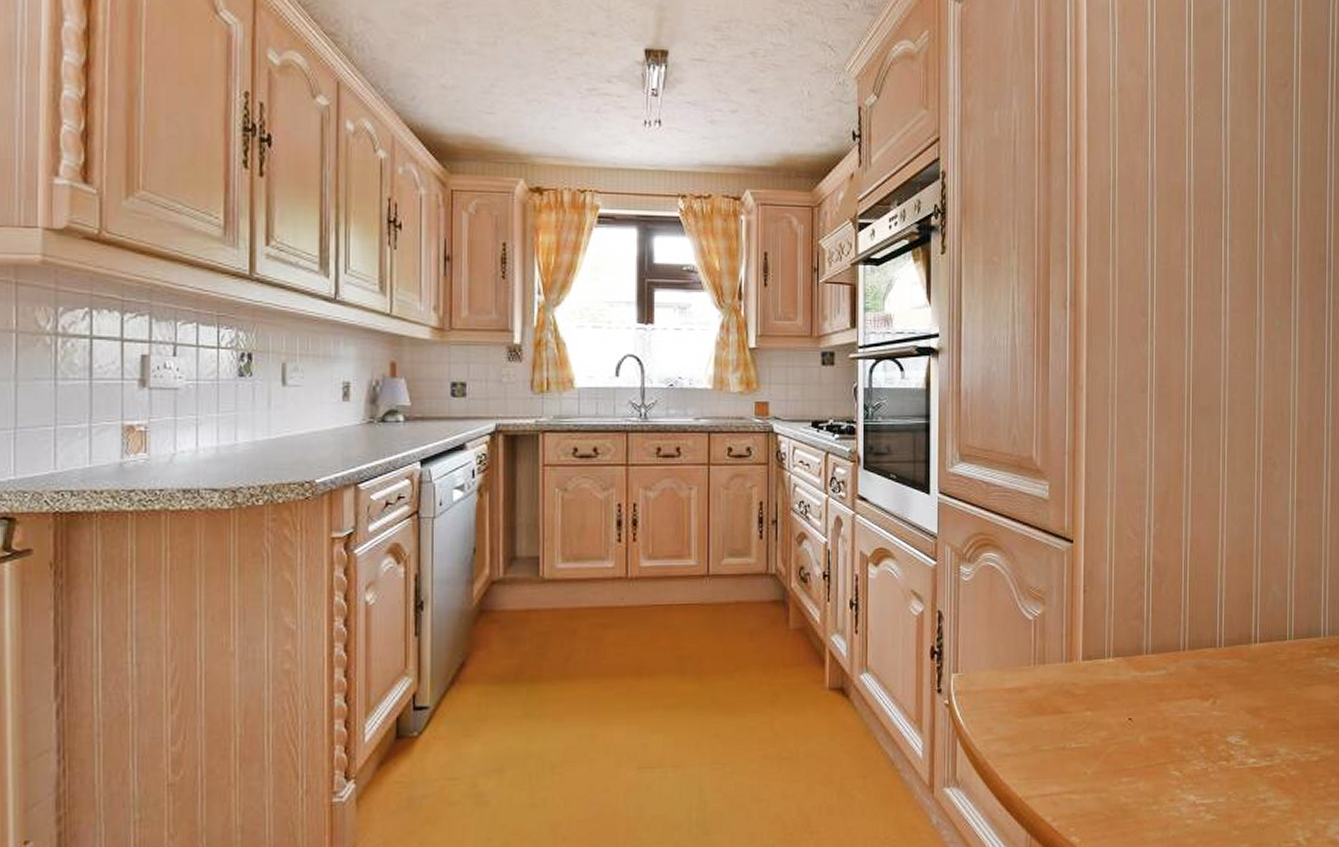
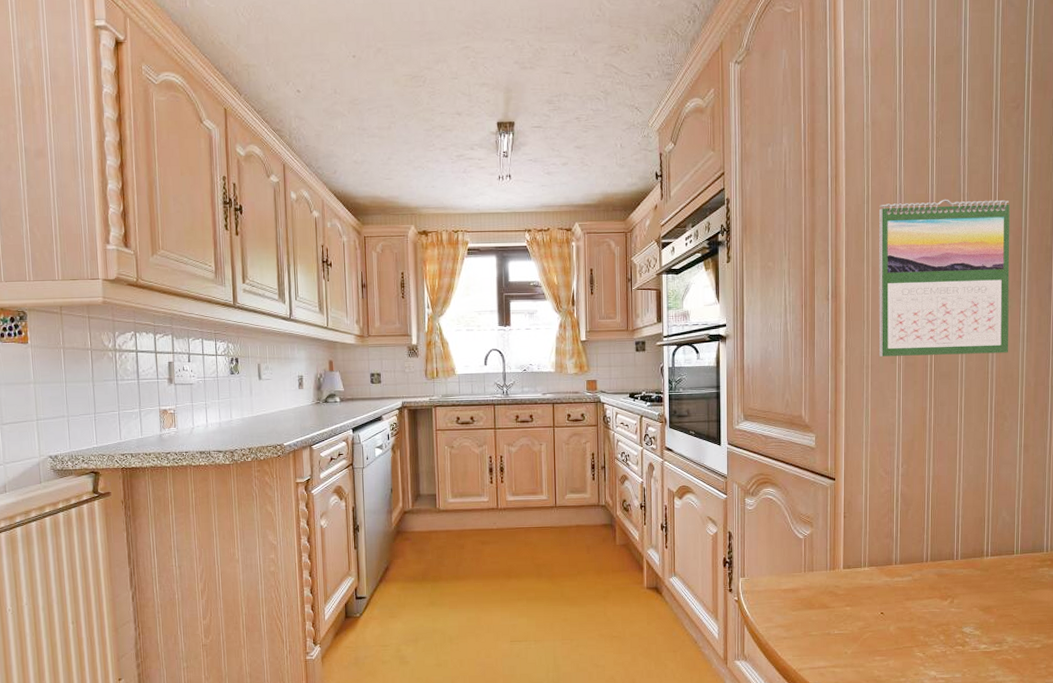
calendar: none [1126,189,1279,385] -> present [878,199,1010,357]

